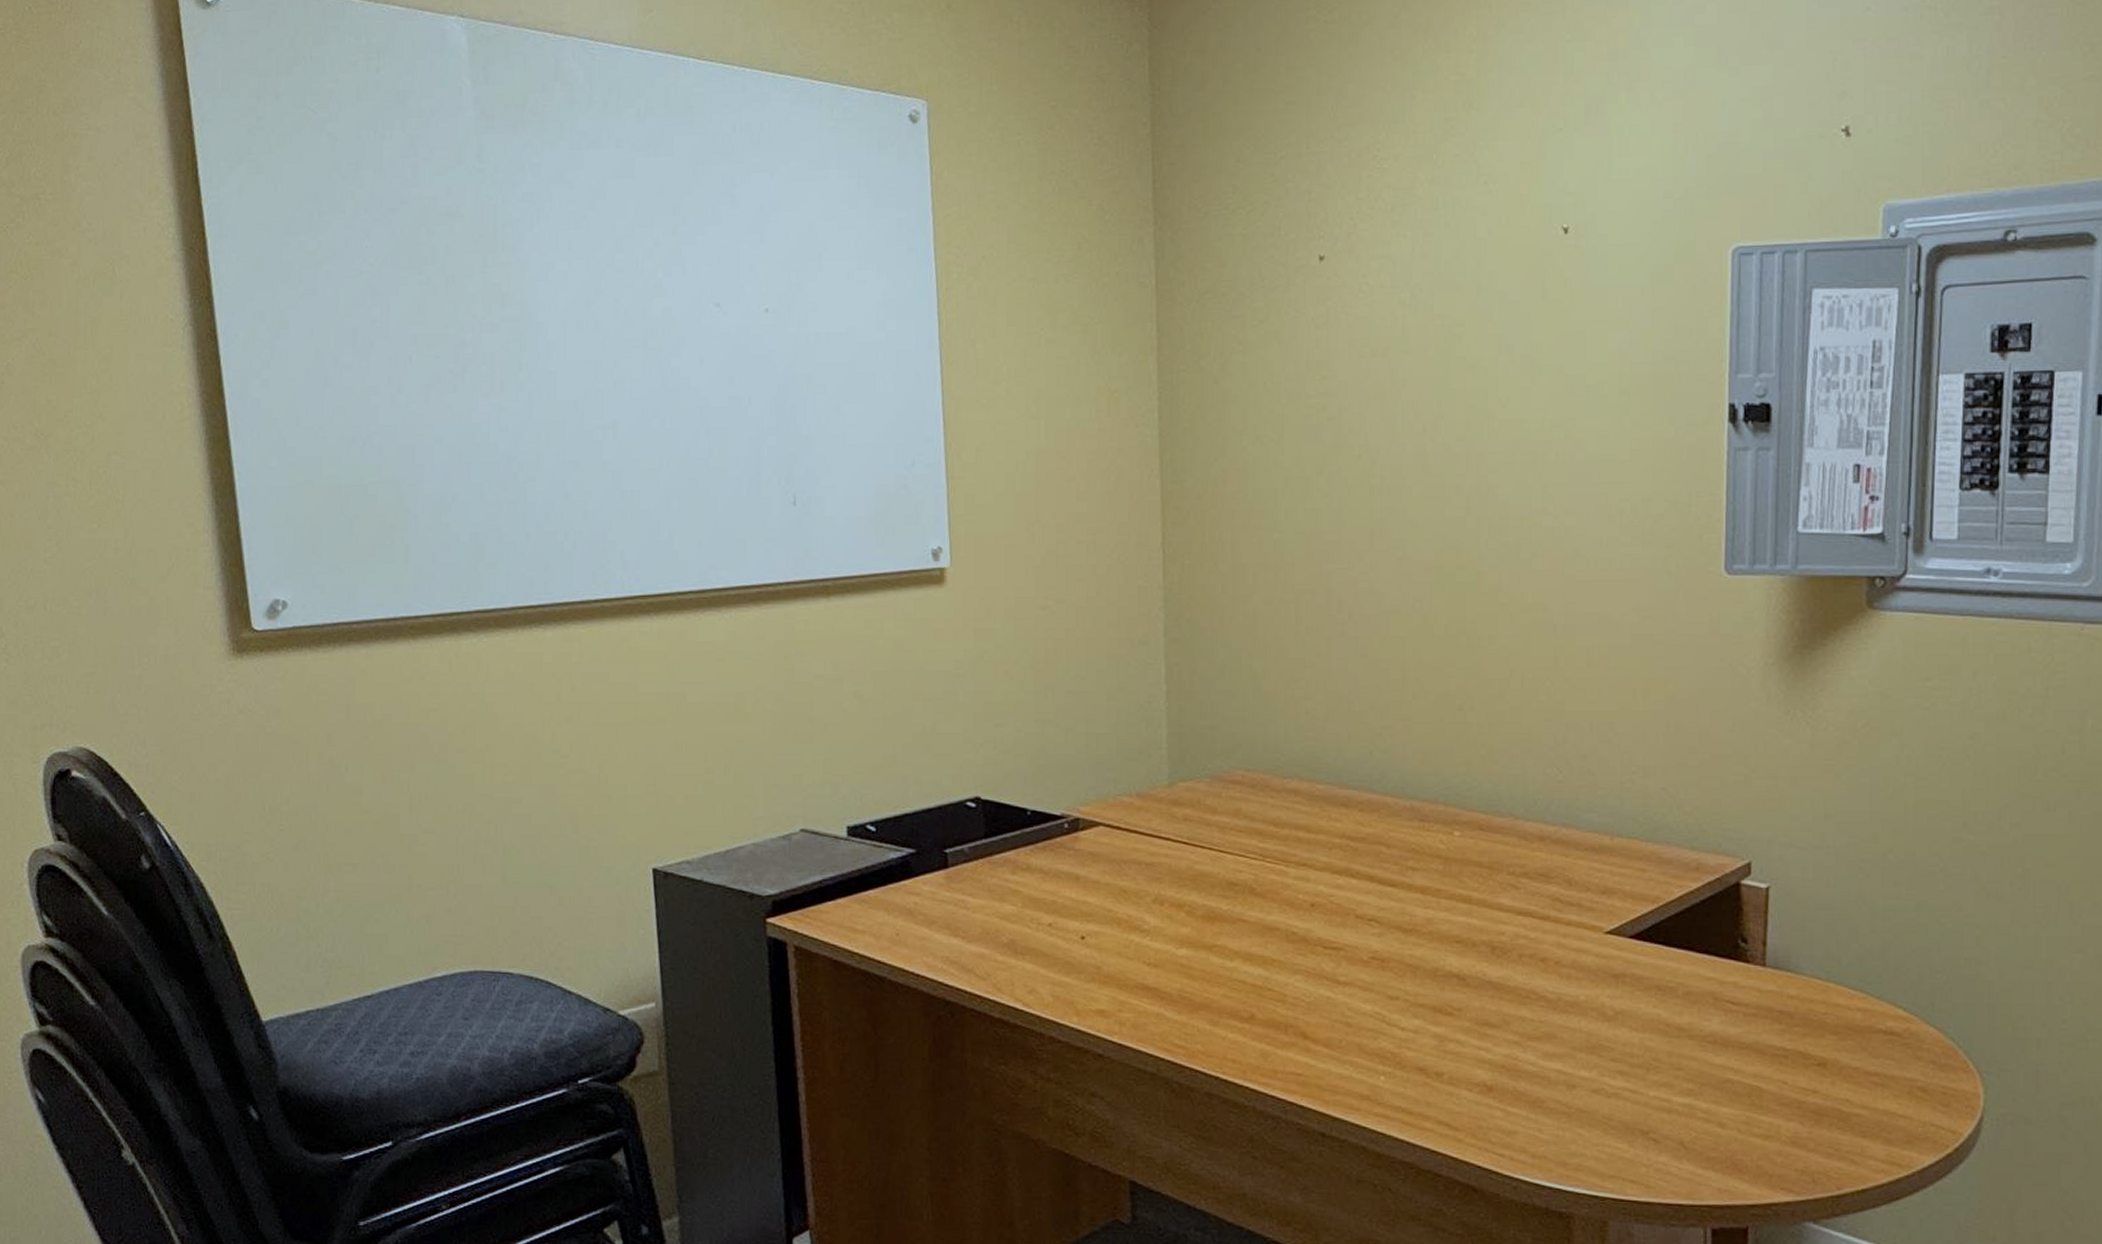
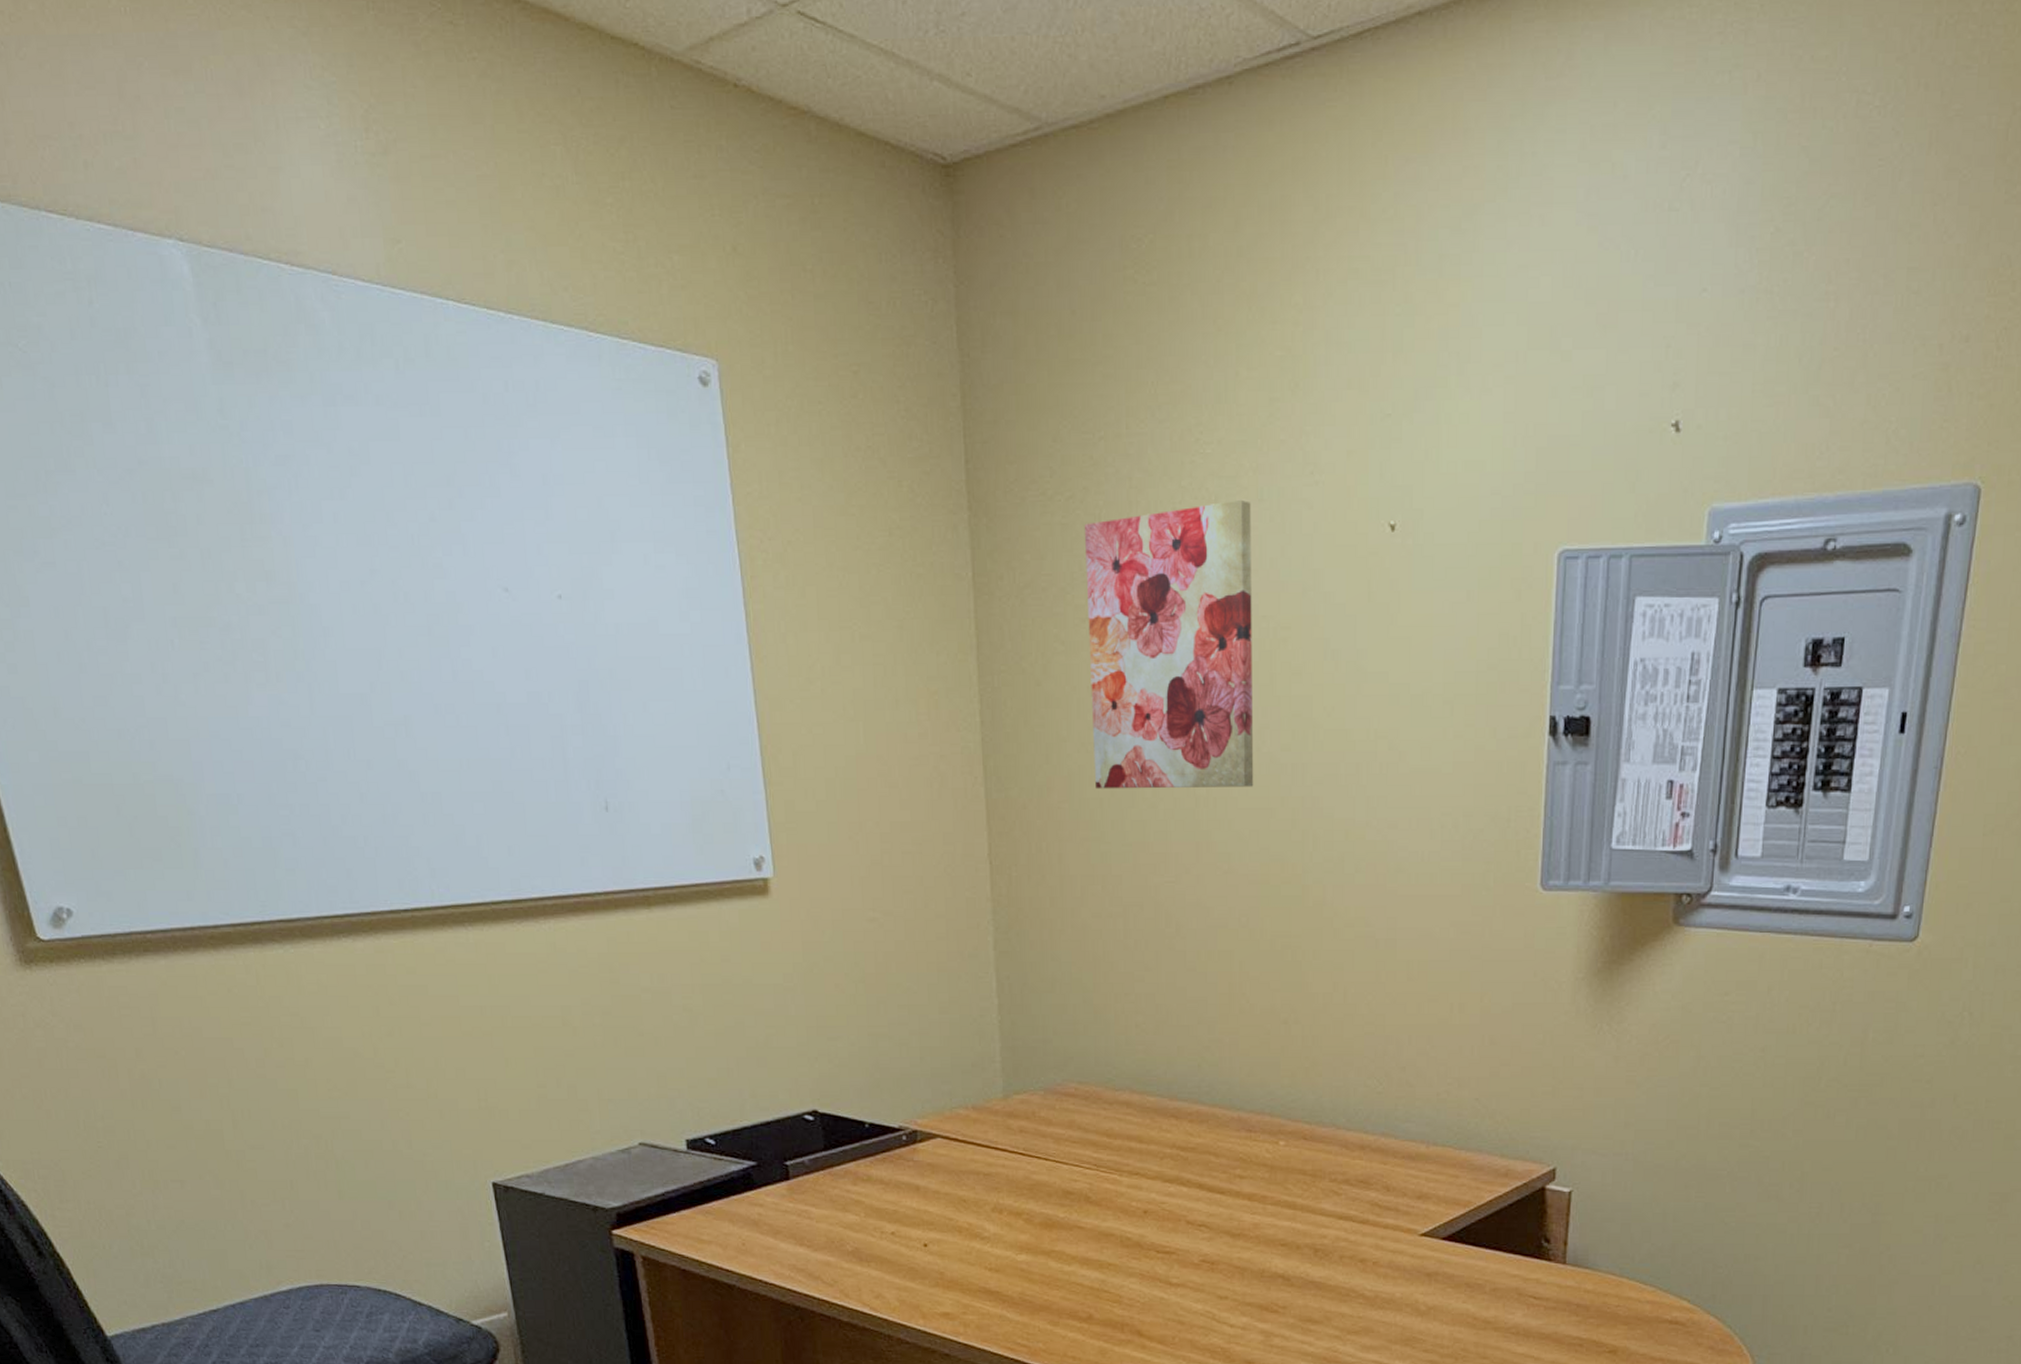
wall art: none [1264,208,1428,480] -> present [1084,499,1254,789]

